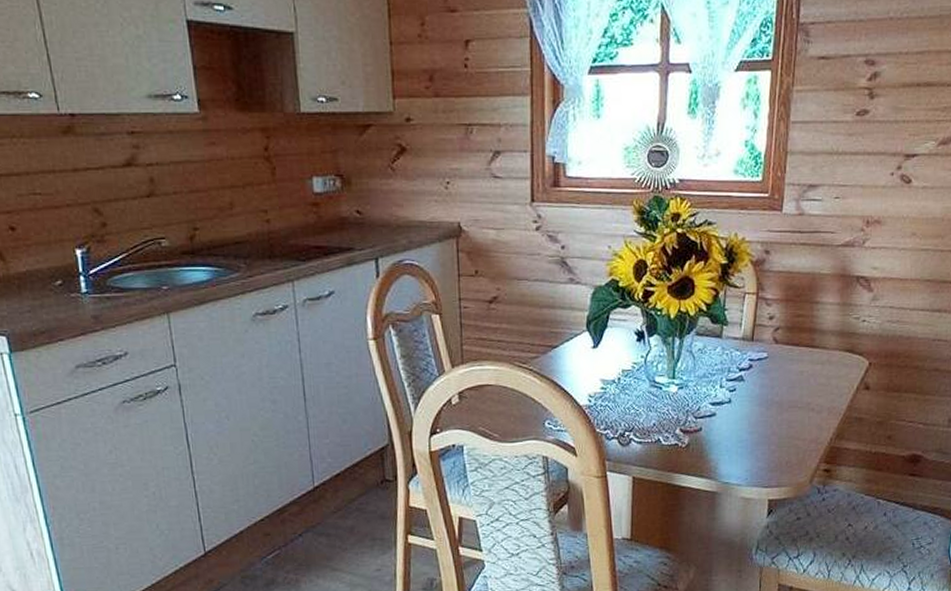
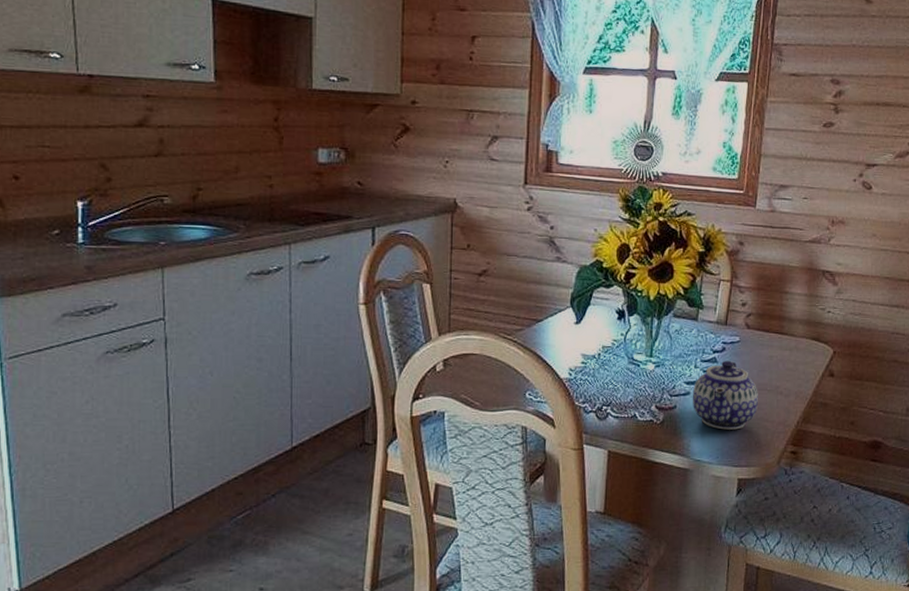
teapot: none [718,378,788,451] -> present [692,360,758,430]

